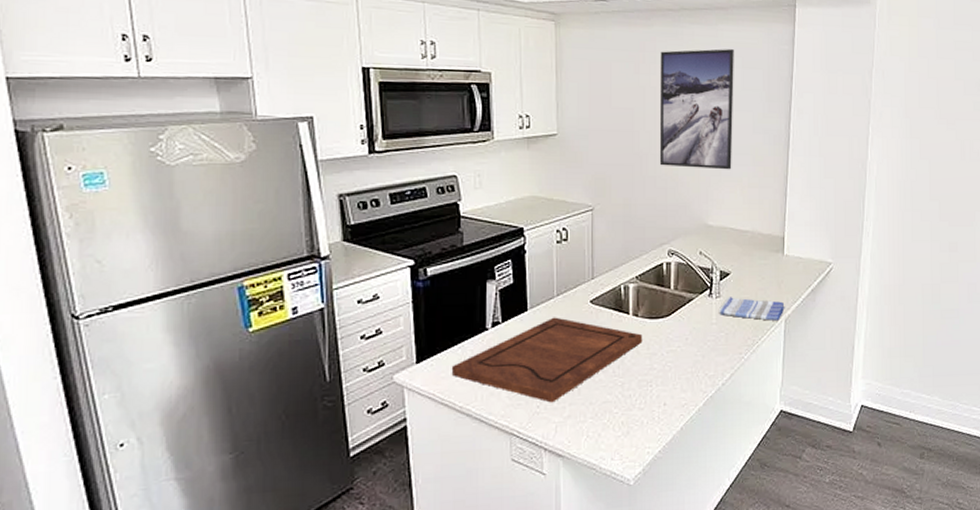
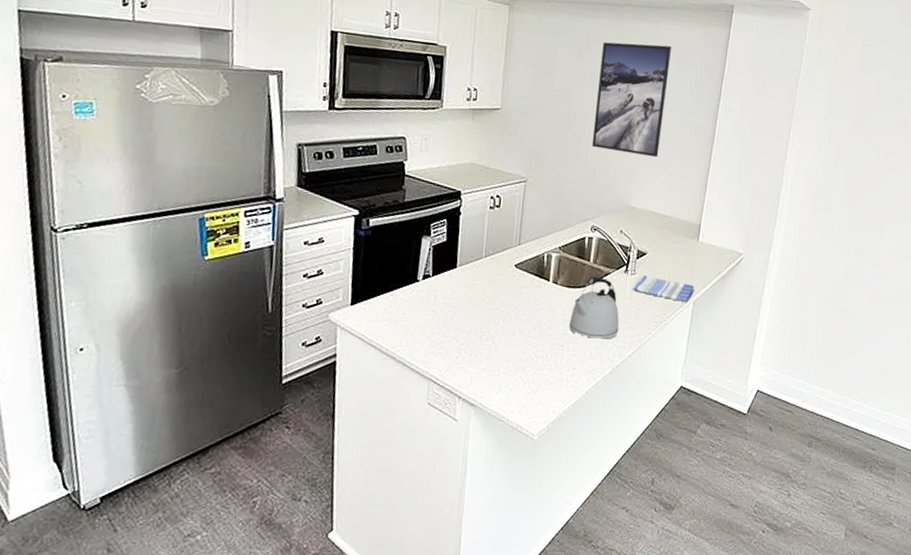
cutting board: present [451,317,643,403] -> none [381,276,560,355]
kettle: none [655,304,709,370] -> present [569,276,619,340]

